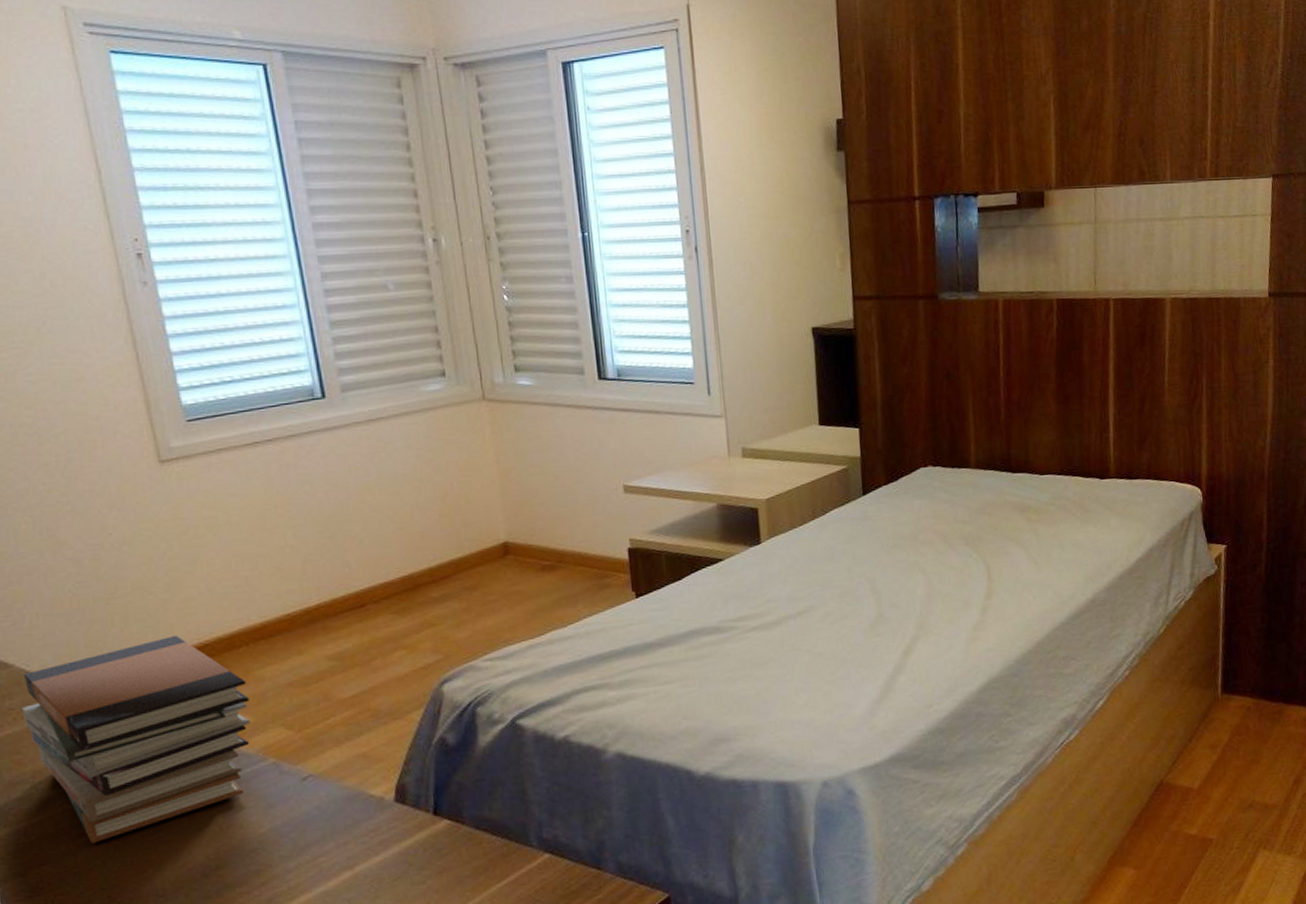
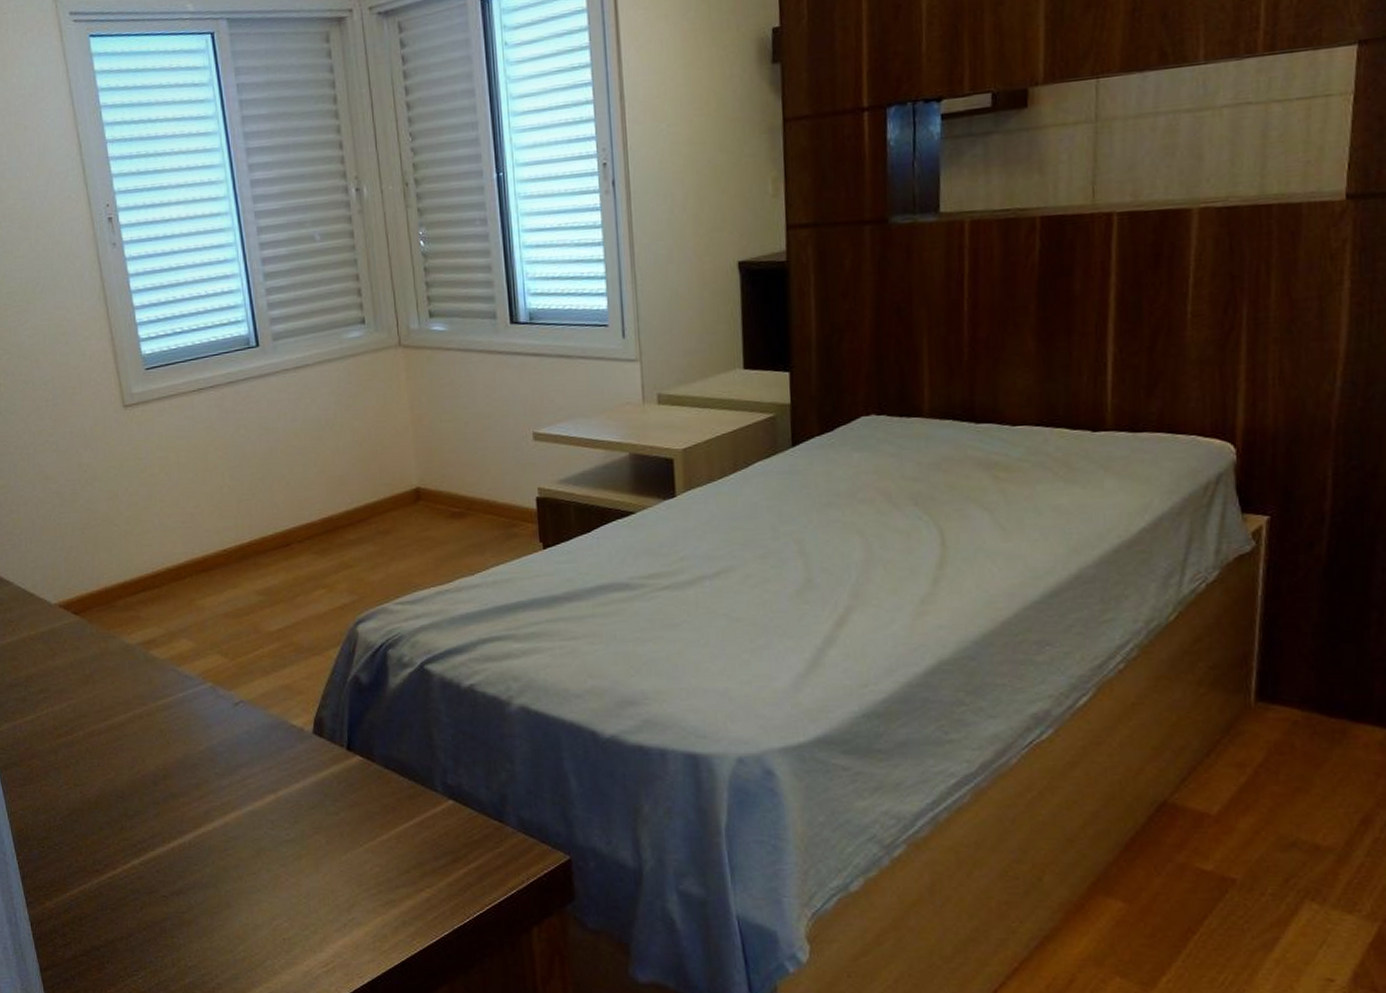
book stack: present [22,635,251,844] -> none [19,563,193,744]

